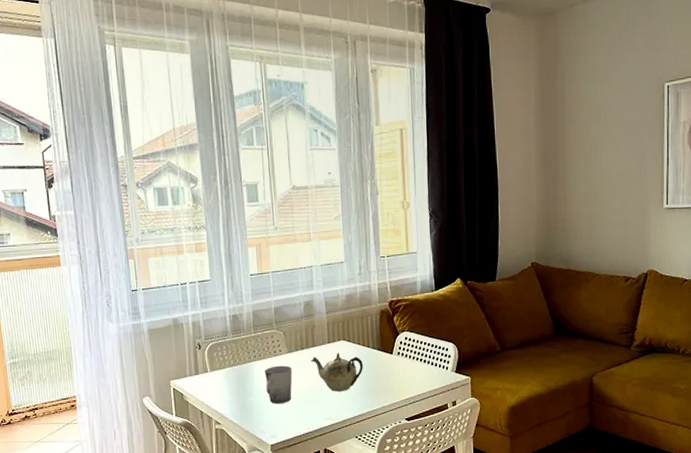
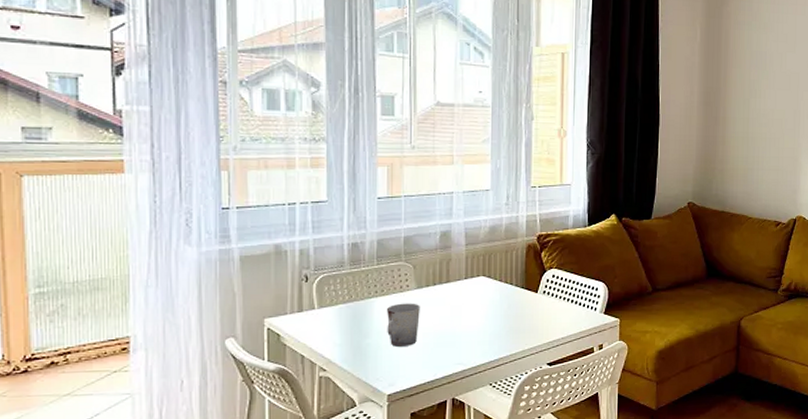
teapot: present [311,352,363,392] -> none [444,289,504,333]

